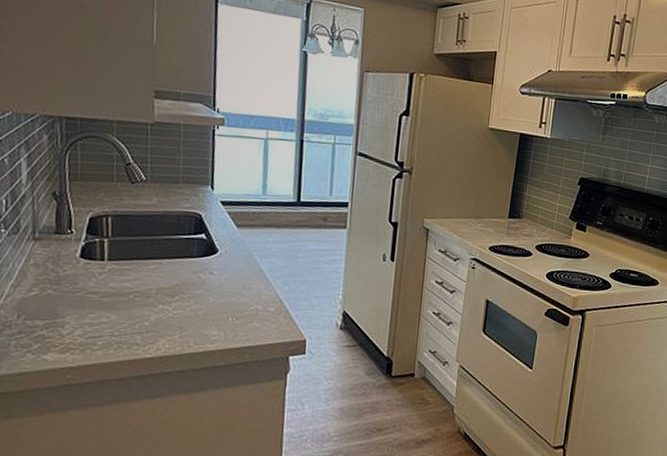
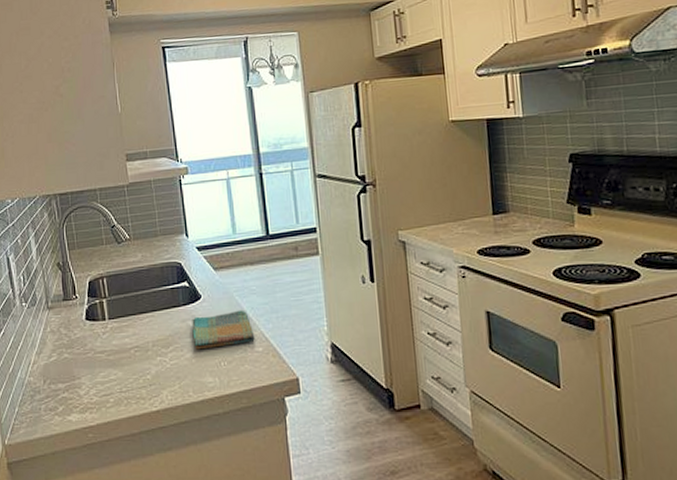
dish towel: none [202,269,269,303] -> present [192,309,255,350]

